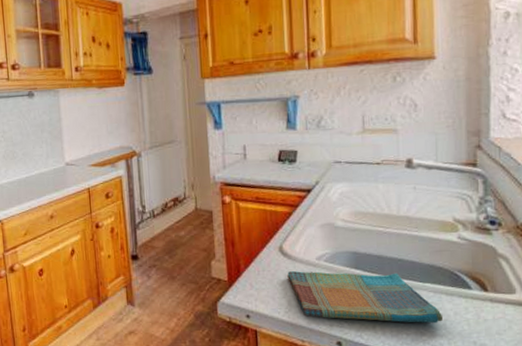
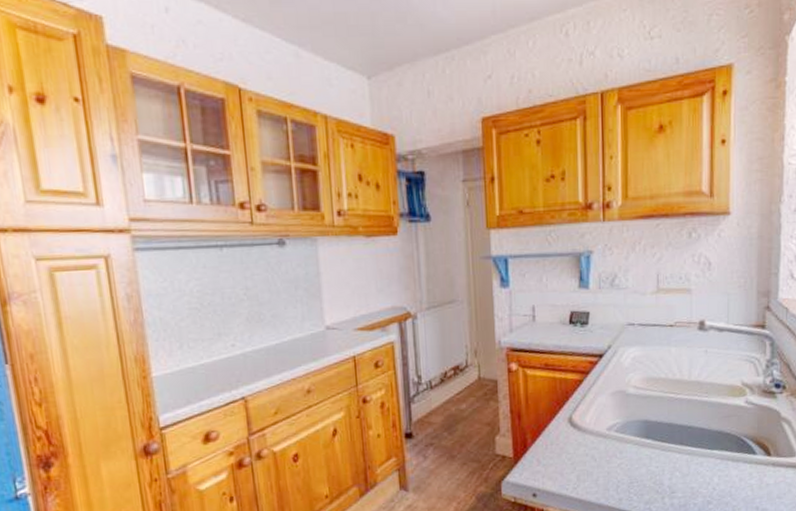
dish towel: present [287,271,444,324] -> none [577,440,729,492]

